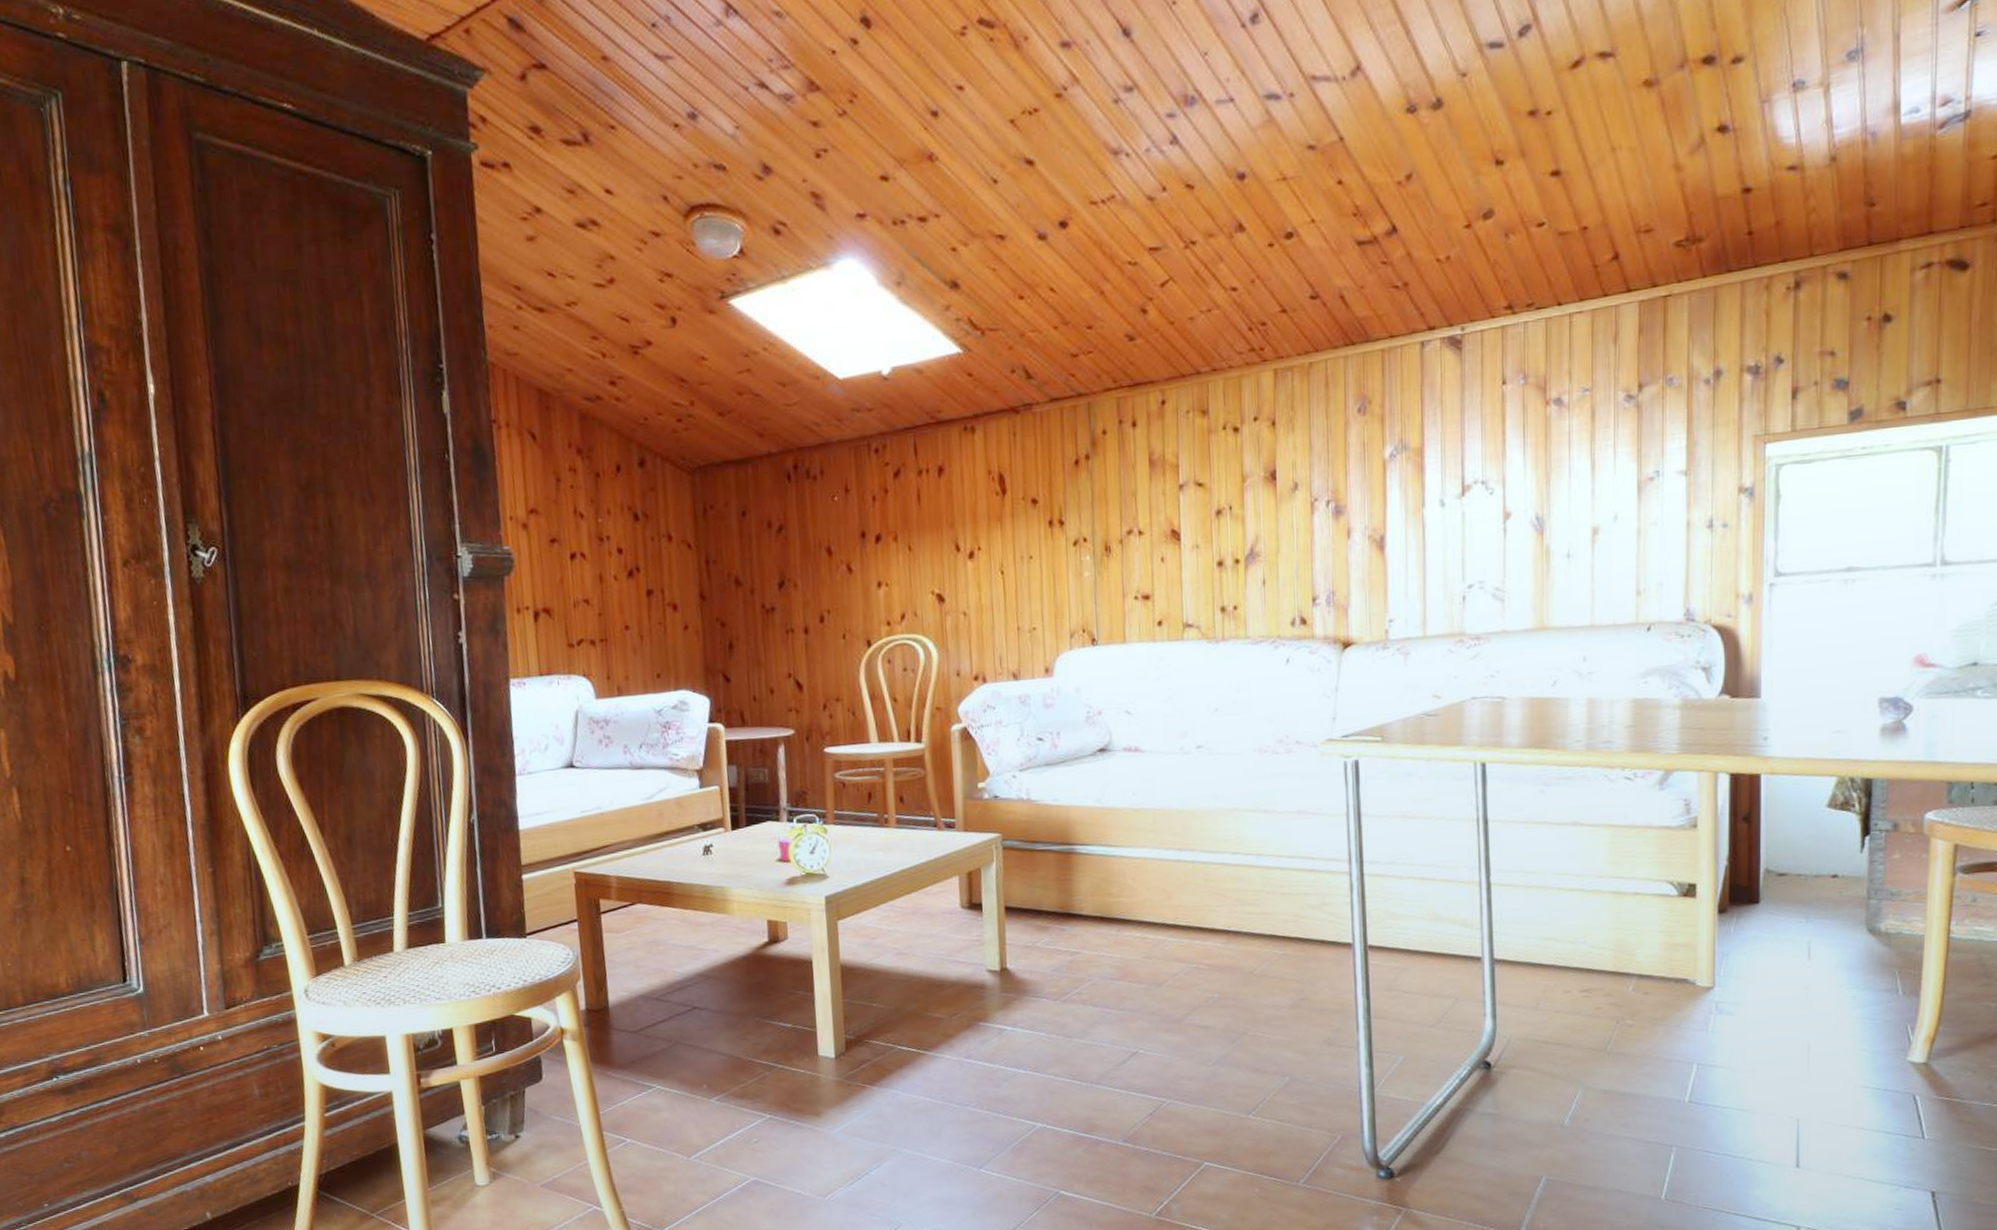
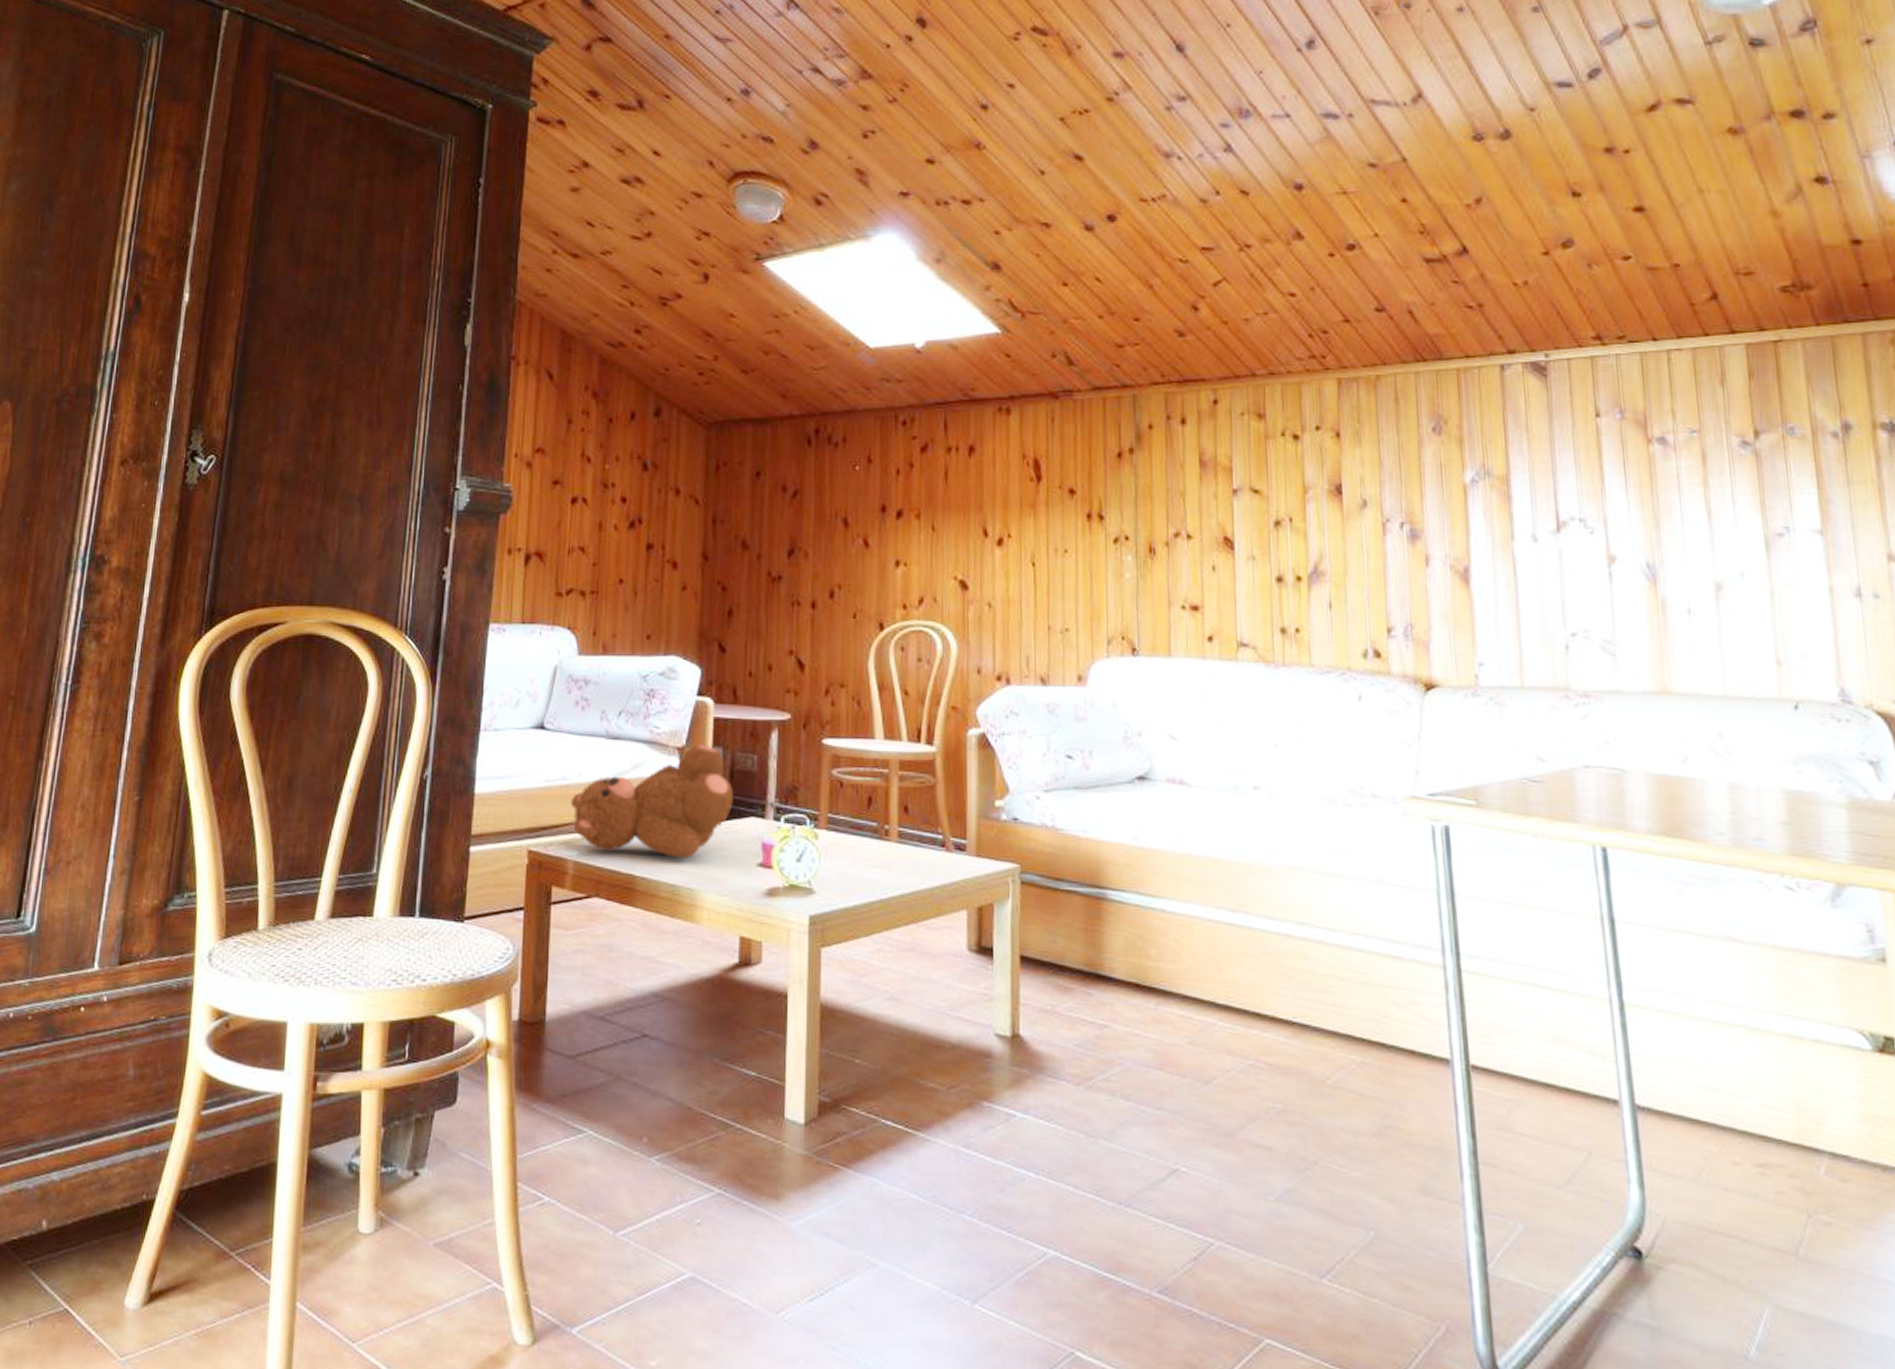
teddy bear: none [606,764,751,865] -> present [570,743,733,858]

